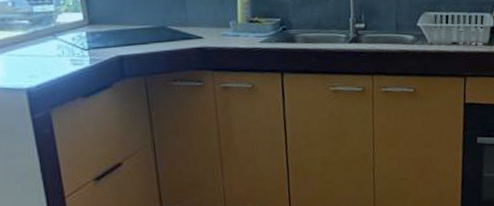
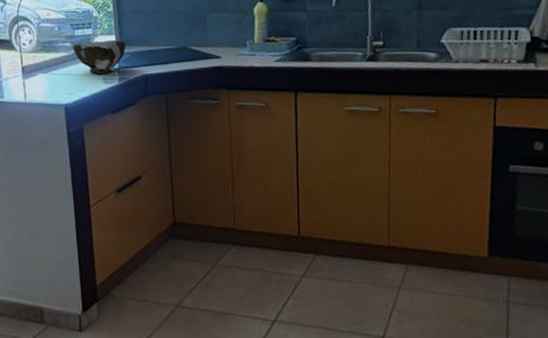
bowl: none [32,17,96,55] -> present [73,39,126,74]

